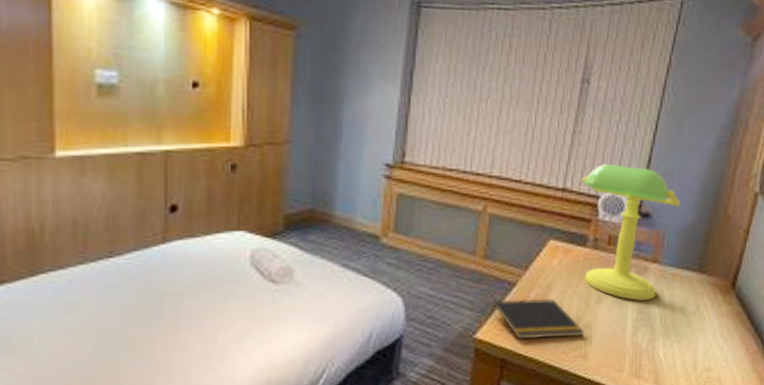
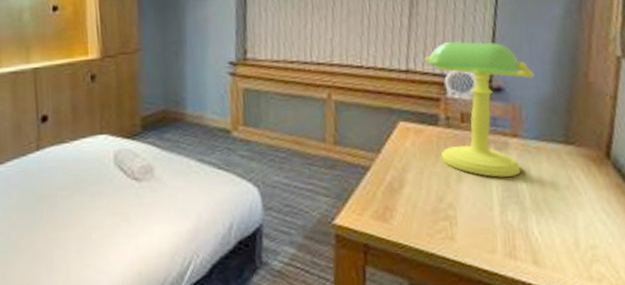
notepad: present [490,299,584,339] -> none [347,181,448,223]

